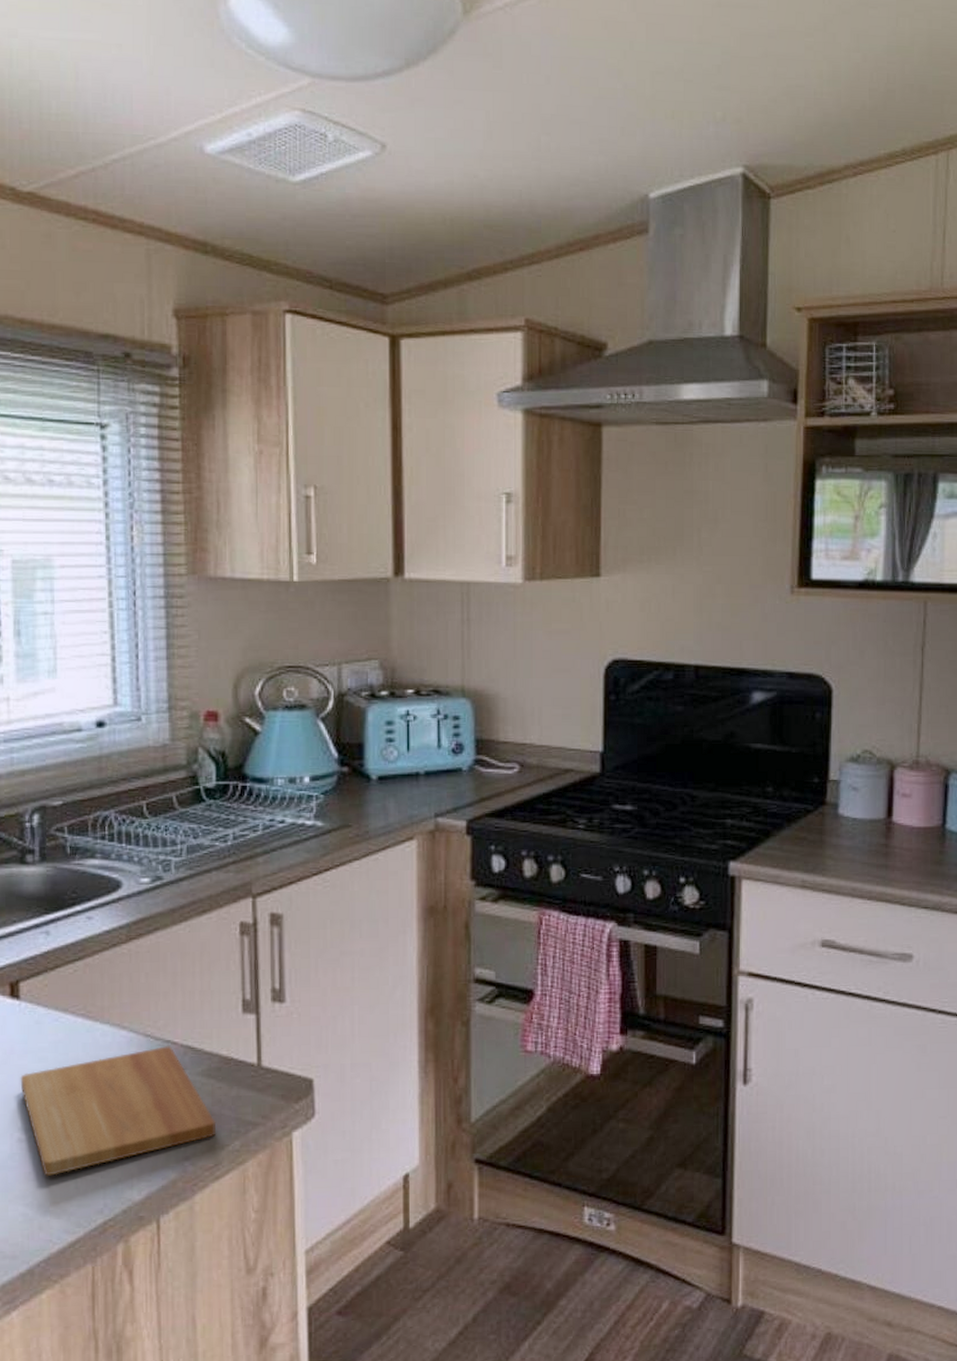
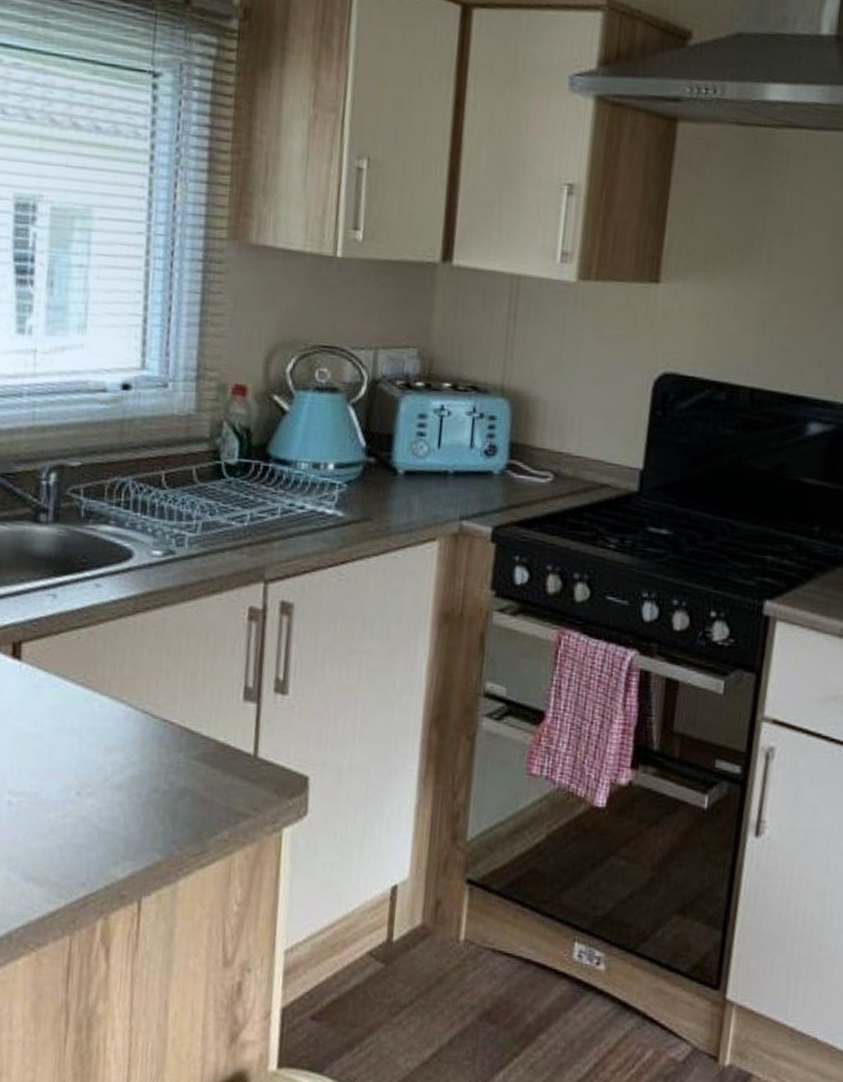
cutting board: present [20,1046,217,1177] -> none [14,725,207,844]

